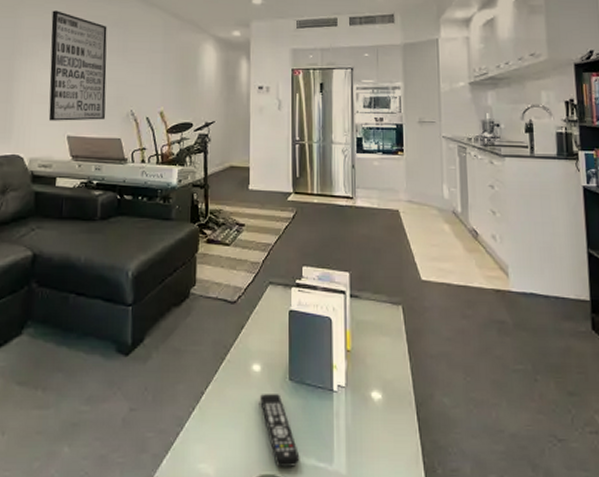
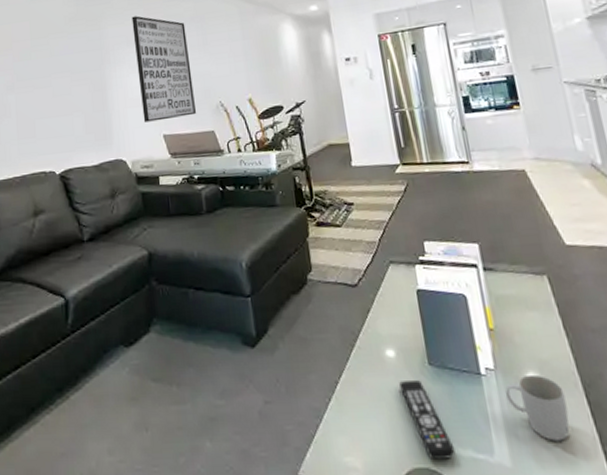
mug: none [352,392,400,452] -> present [506,374,570,441]

